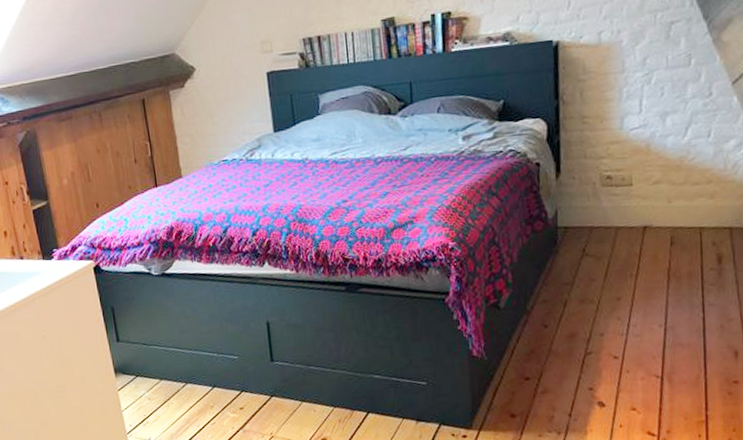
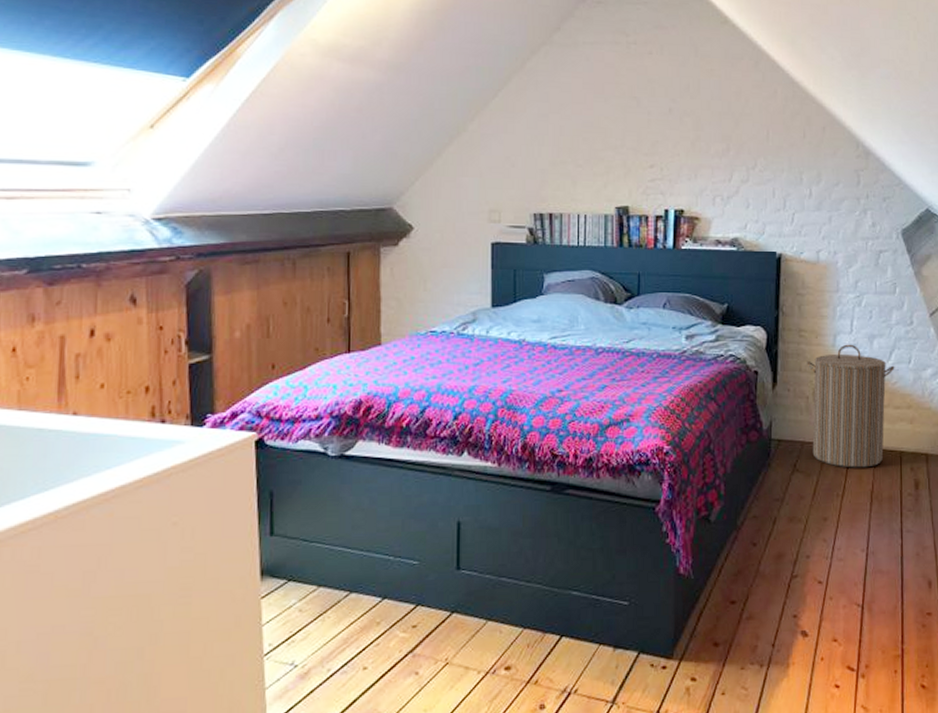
laundry hamper: none [592,124,692,248] -> present [807,344,895,468]

